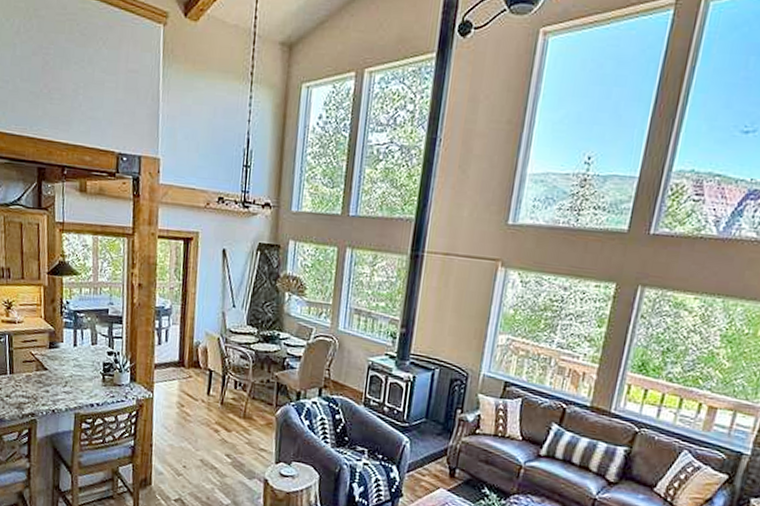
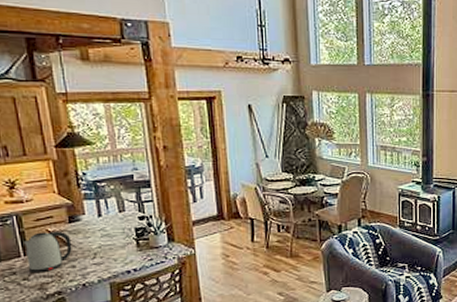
kettle: none [11,353,49,393] -> present [24,230,72,274]

